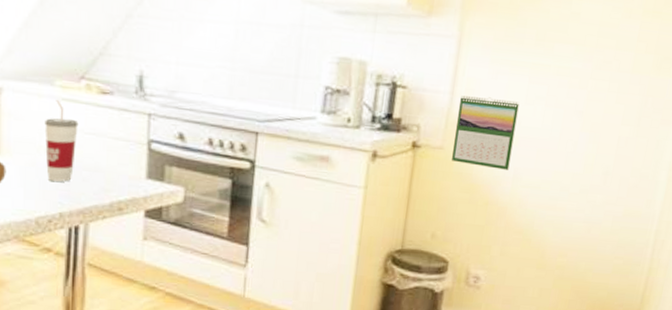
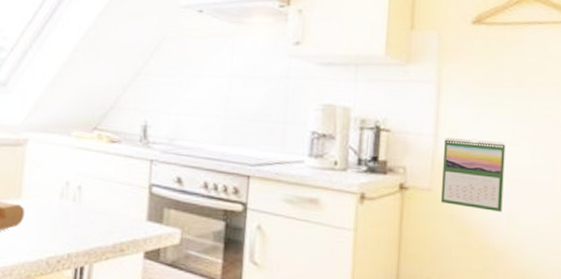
cup: present [44,100,79,182] -> none [59,149,90,224]

